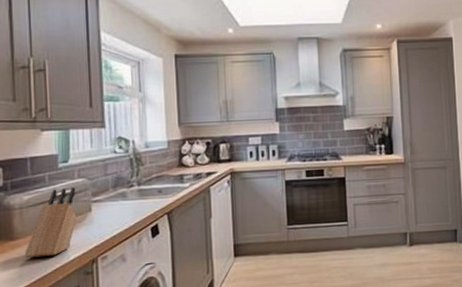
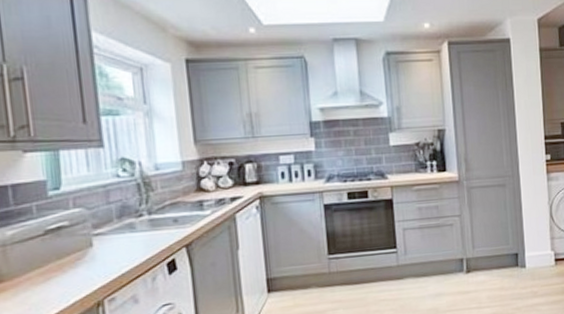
knife block: present [24,188,77,258] -> none [11,219,76,304]

